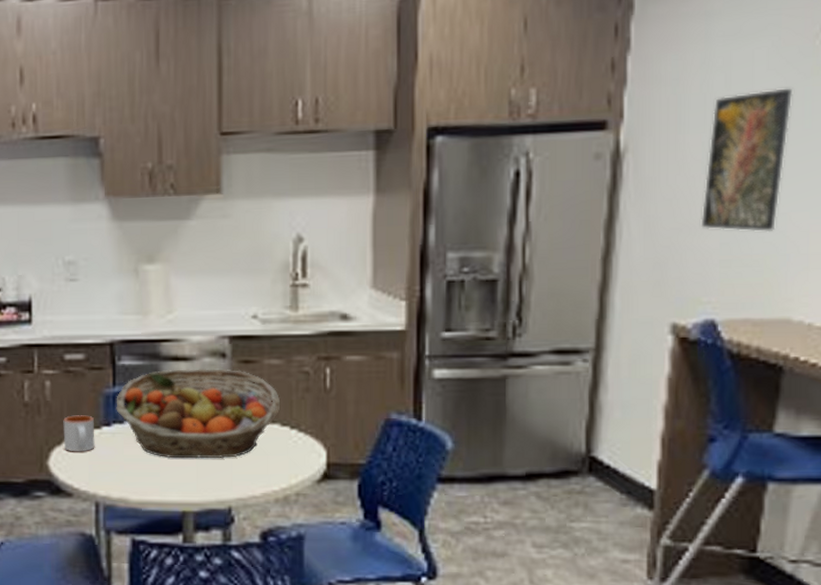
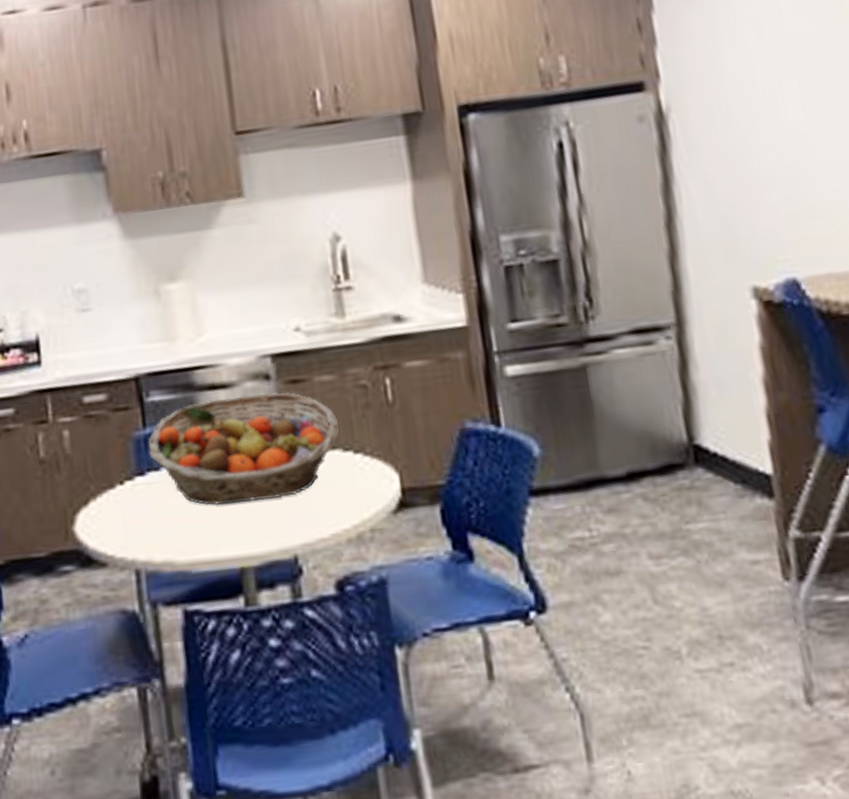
mug: present [63,415,95,452] -> none [88,465,129,512]
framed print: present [701,88,793,232] -> none [749,32,838,183]

